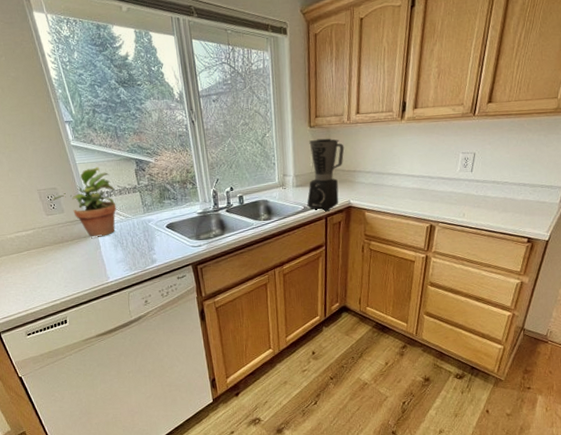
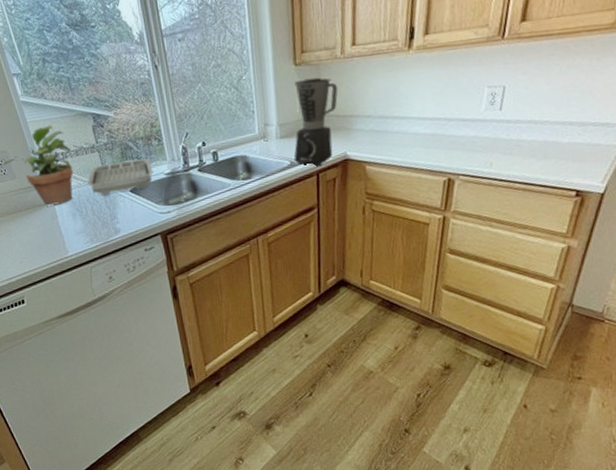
dish rack: none [128,199,187,230] -> present [87,158,153,196]

